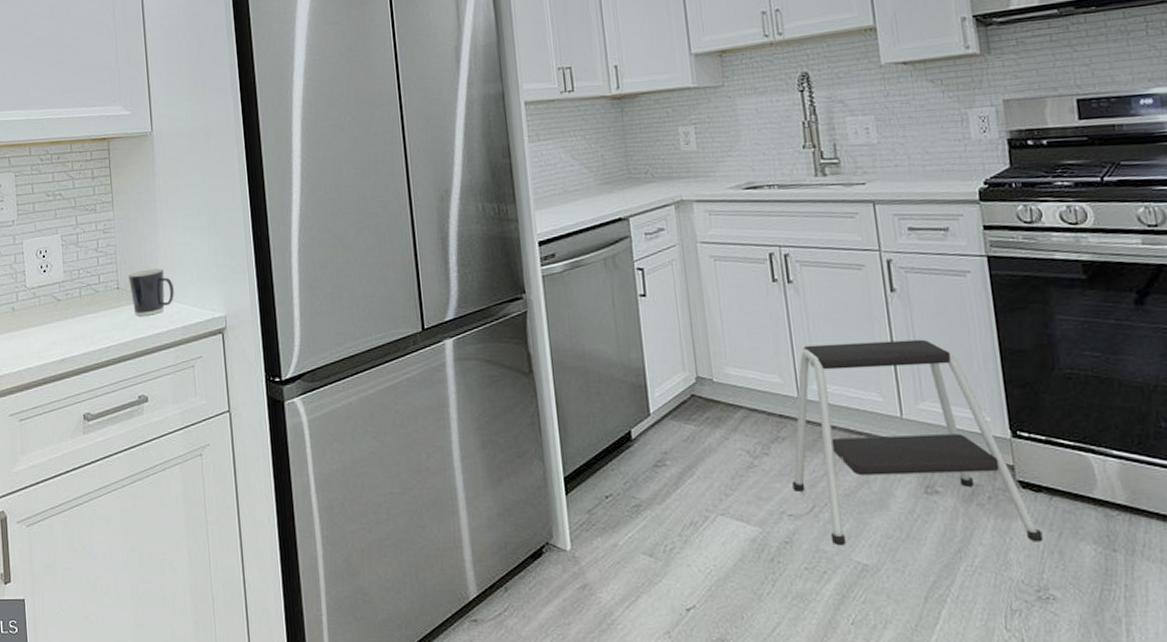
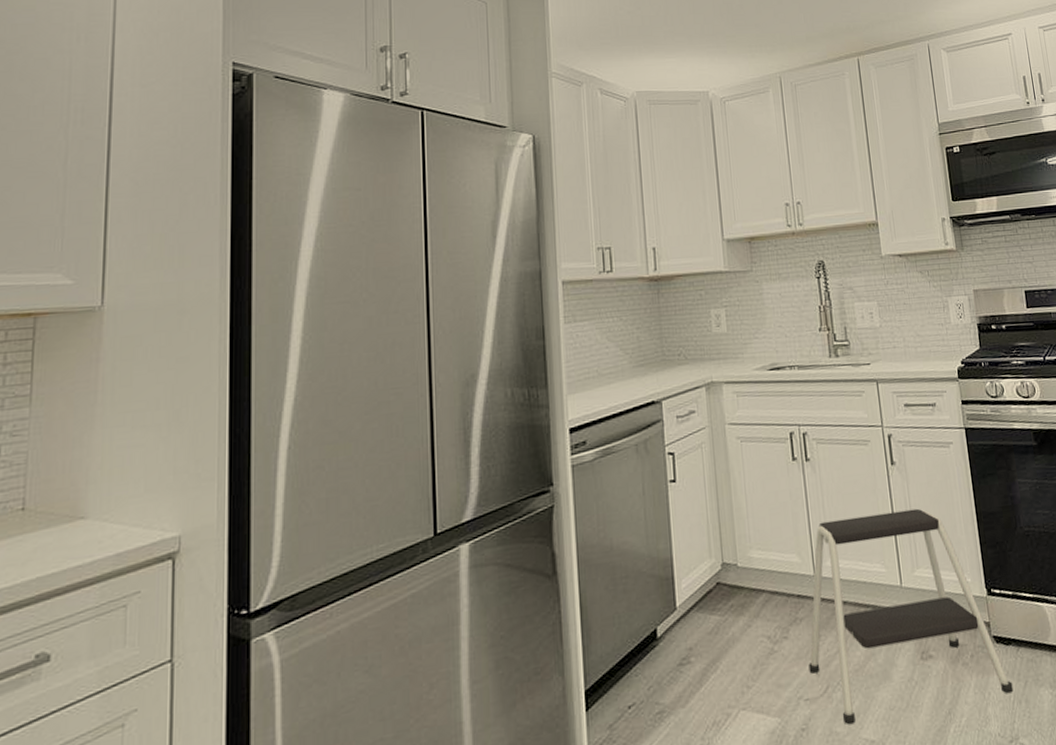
mug: present [128,268,174,316] -> none [41,479,109,545]

